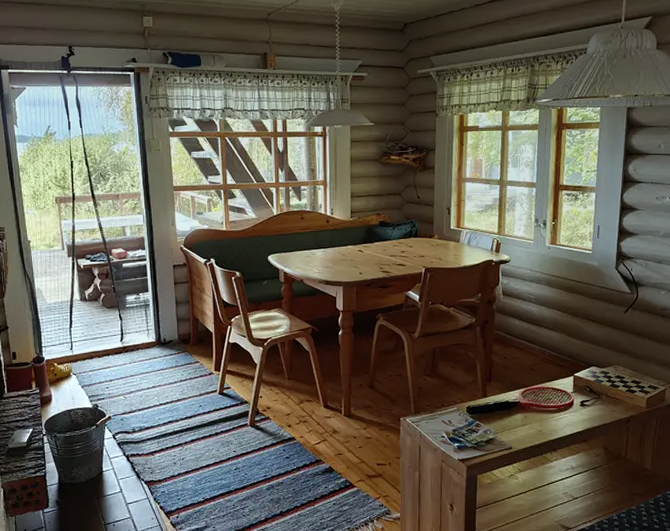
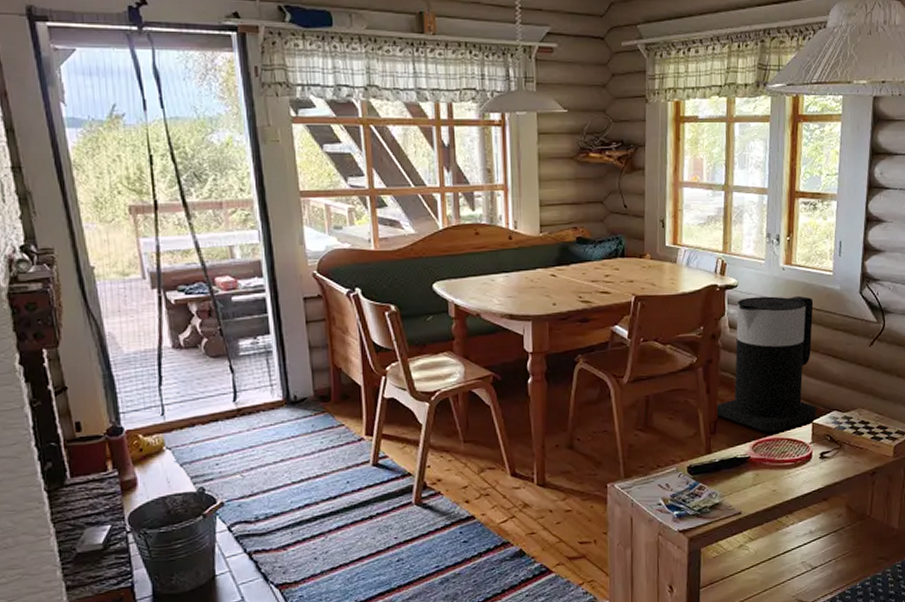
trash can: none [490,270,578,382] -> present [715,296,817,432]

